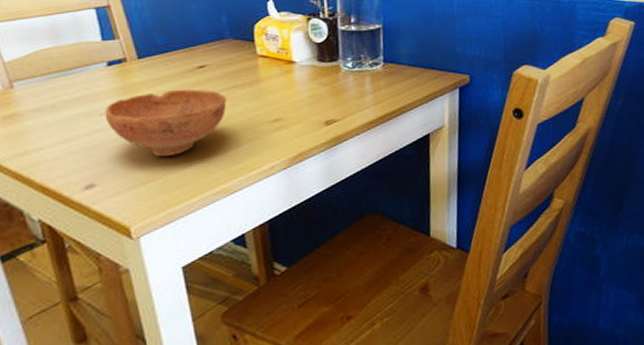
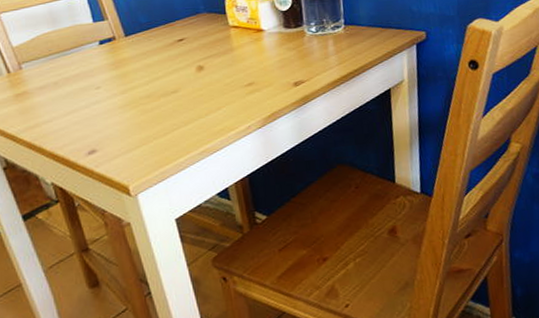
bowl: present [105,89,226,157] -> none [100,60,205,123]

